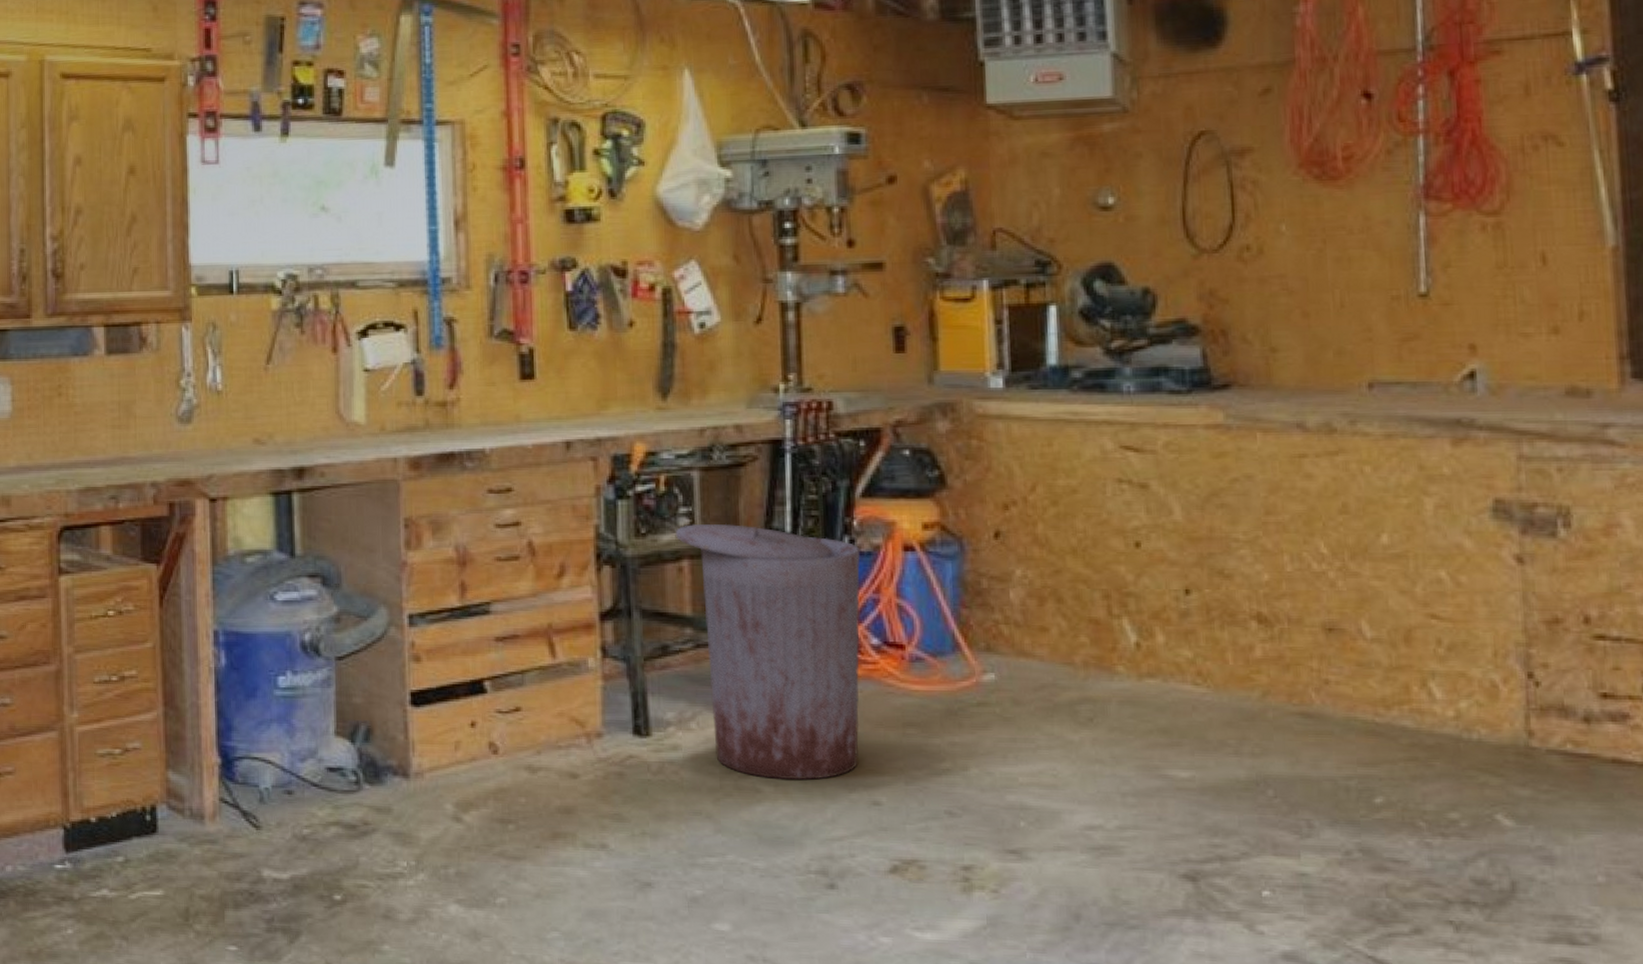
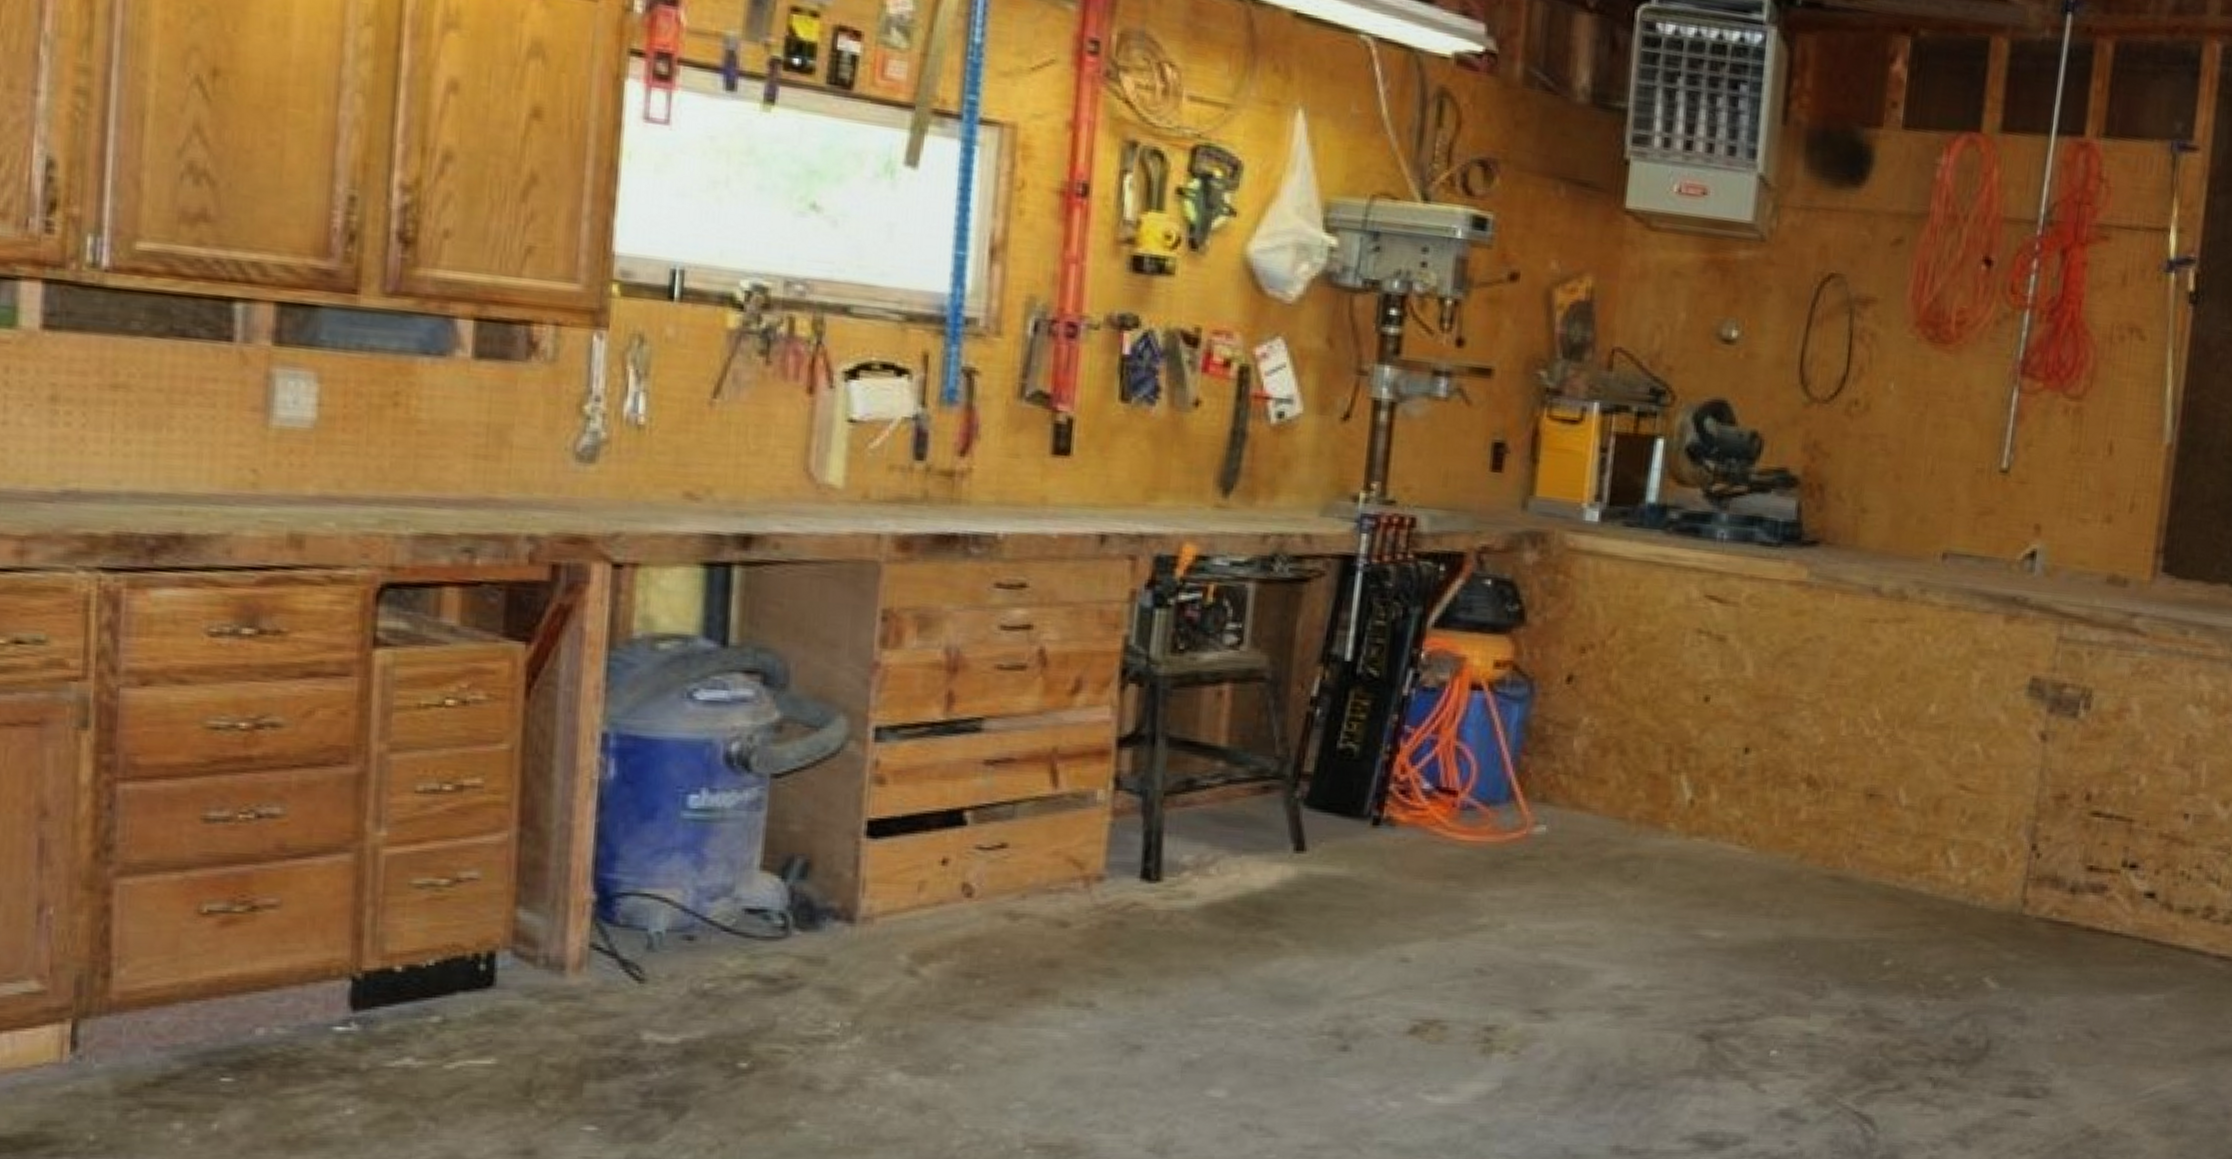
trash can: present [675,523,860,780] -> none [1218,643,1423,934]

